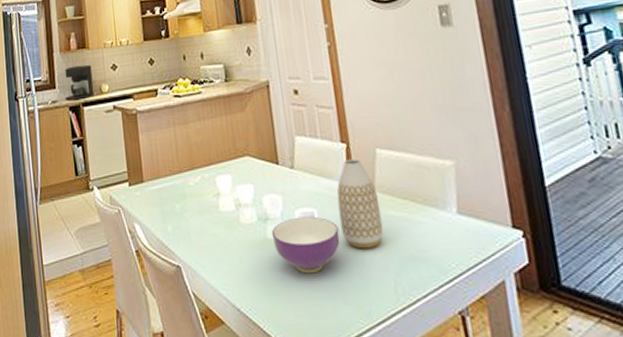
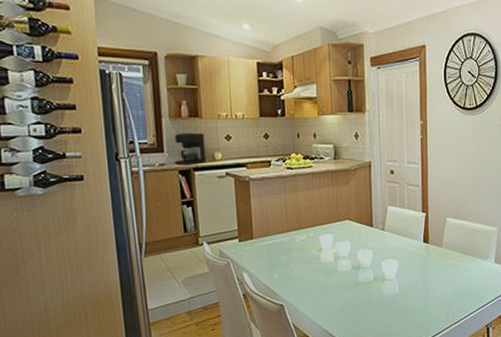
bowl: present [271,216,340,274] -> none [362,265,413,306]
vase: present [337,158,384,249] -> none [414,224,445,288]

